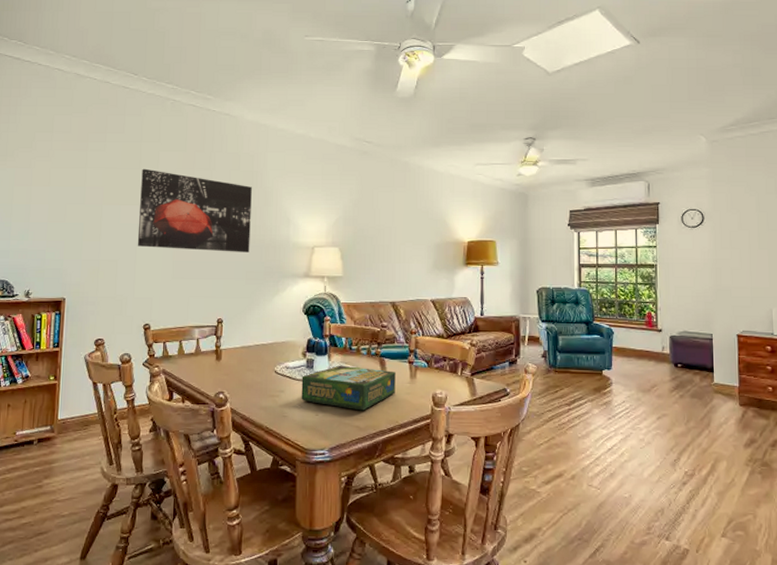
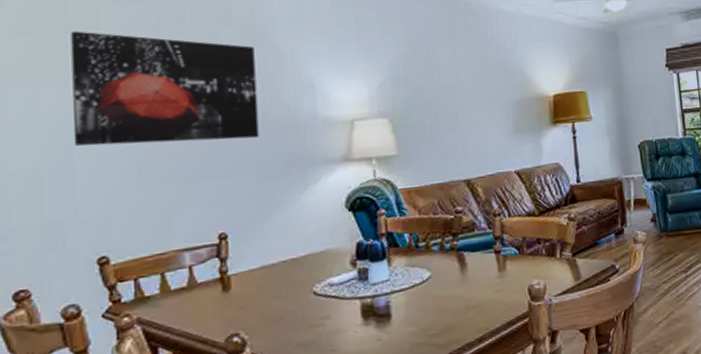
board game: present [301,365,396,411] -> none [353,266,481,326]

